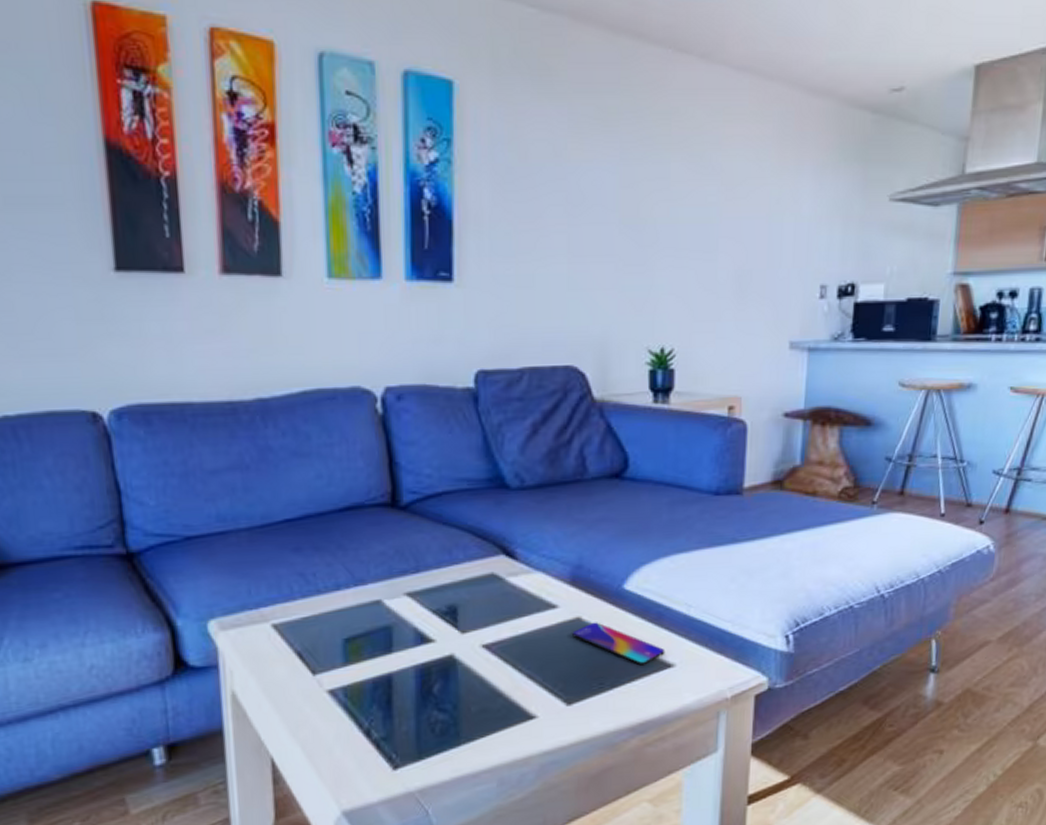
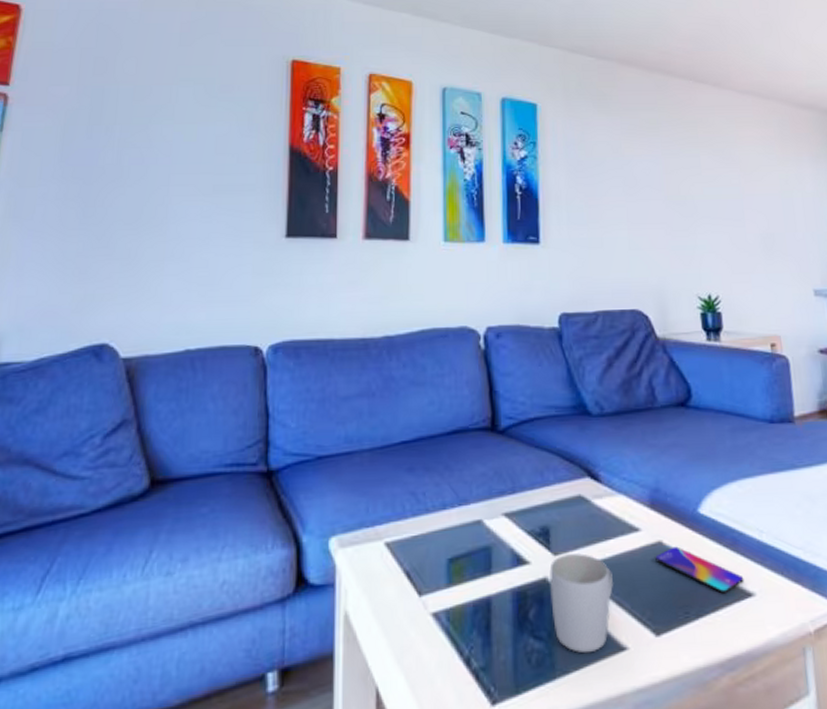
mug: none [456,631,525,723] -> present [549,553,613,654]

